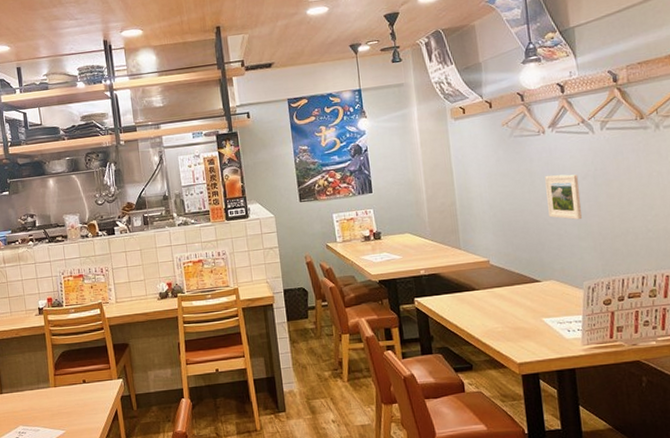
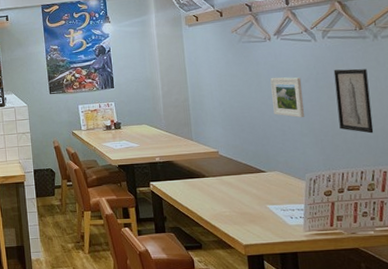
wall art: none [612,163,656,235] -> present [333,68,374,134]

